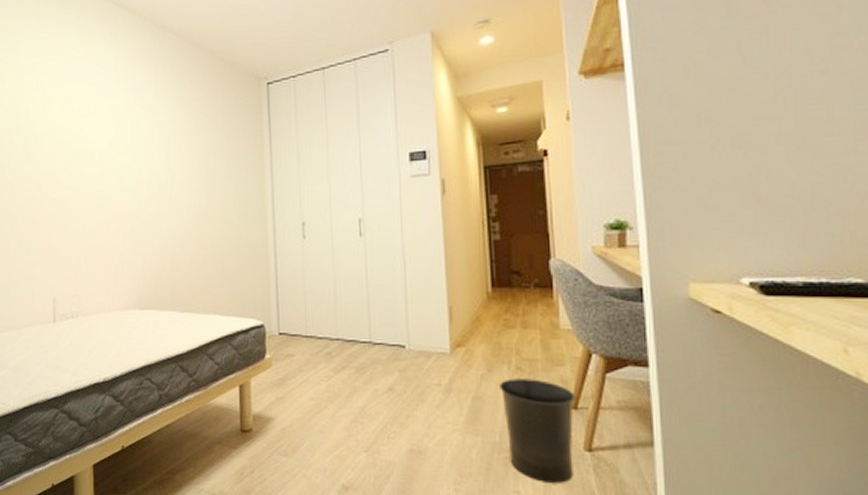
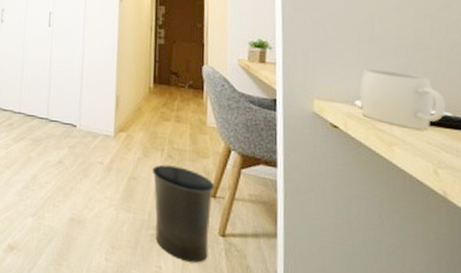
mug: none [744,237,856,303] -> present [358,68,446,130]

